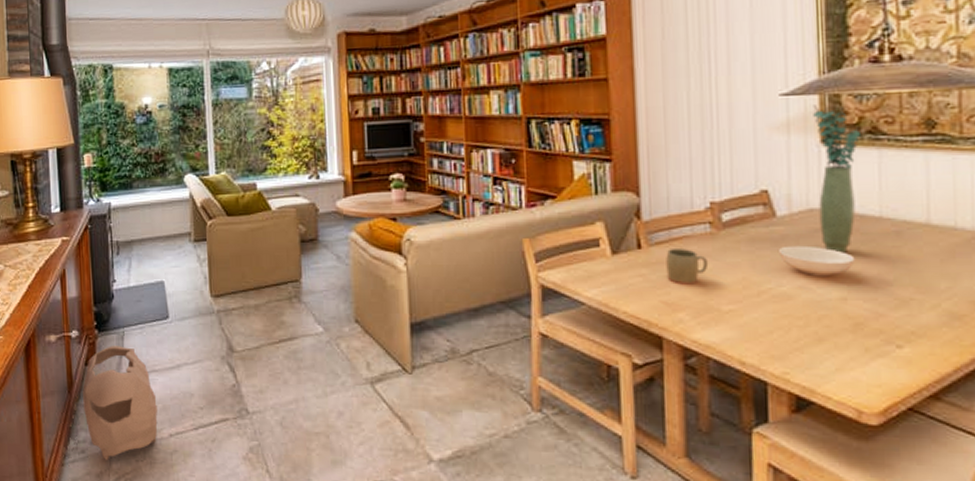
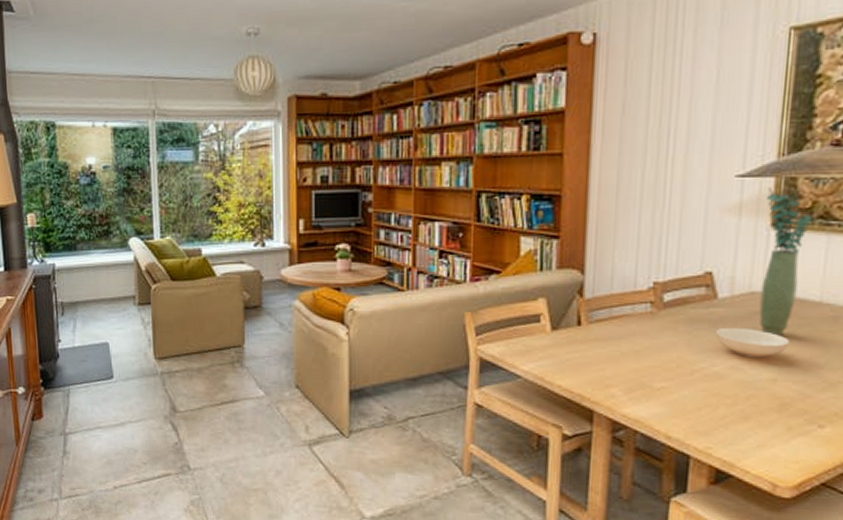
mask: present [83,346,158,461] -> none [30,402,103,509]
mug: present [666,249,709,285] -> none [603,327,646,362]

